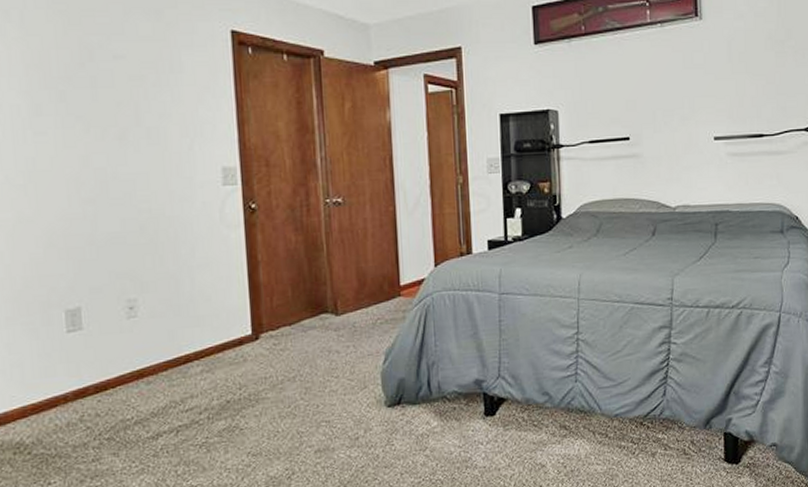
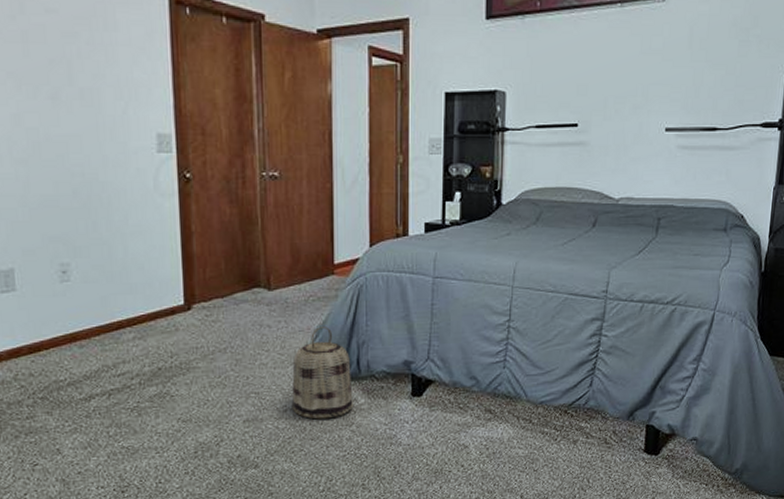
basket: none [363,349,426,446] -> present [292,327,353,420]

